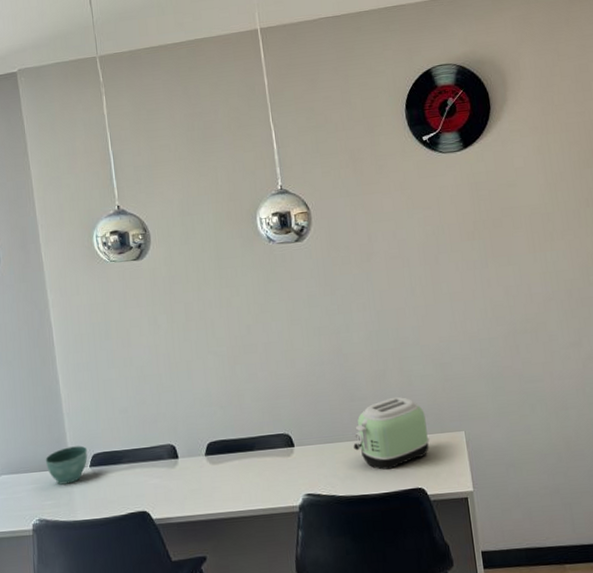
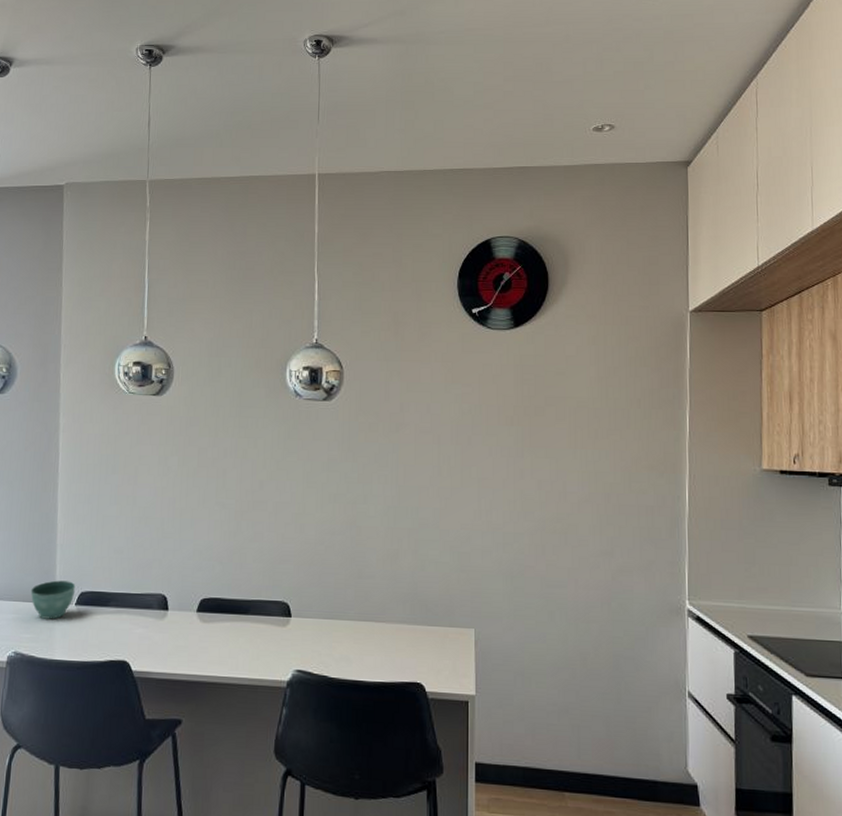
toaster: present [353,397,430,470] -> none [354,581,436,657]

